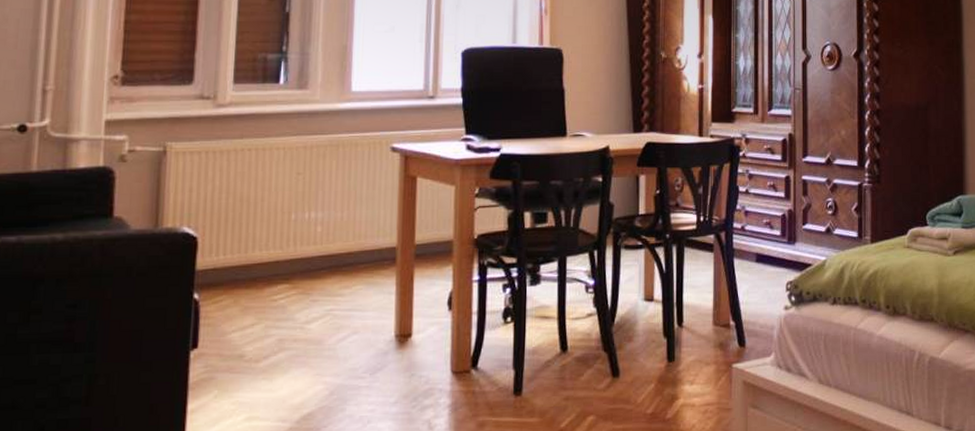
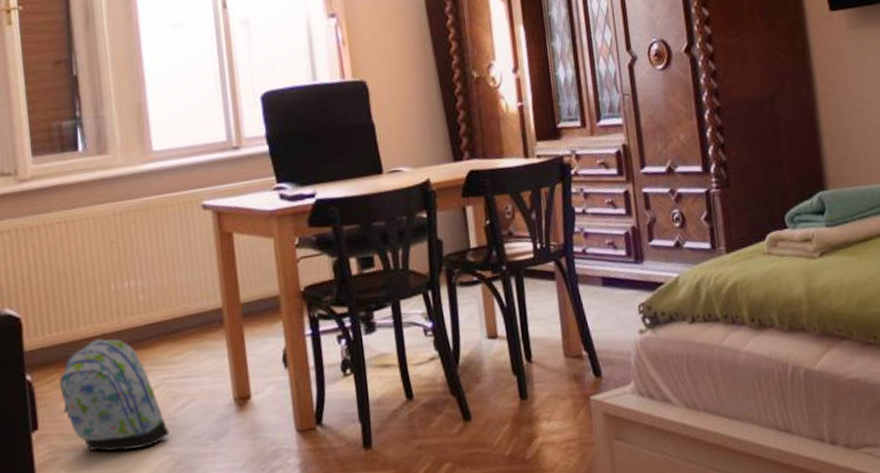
backpack: none [225,264,328,377] -> present [59,338,170,451]

